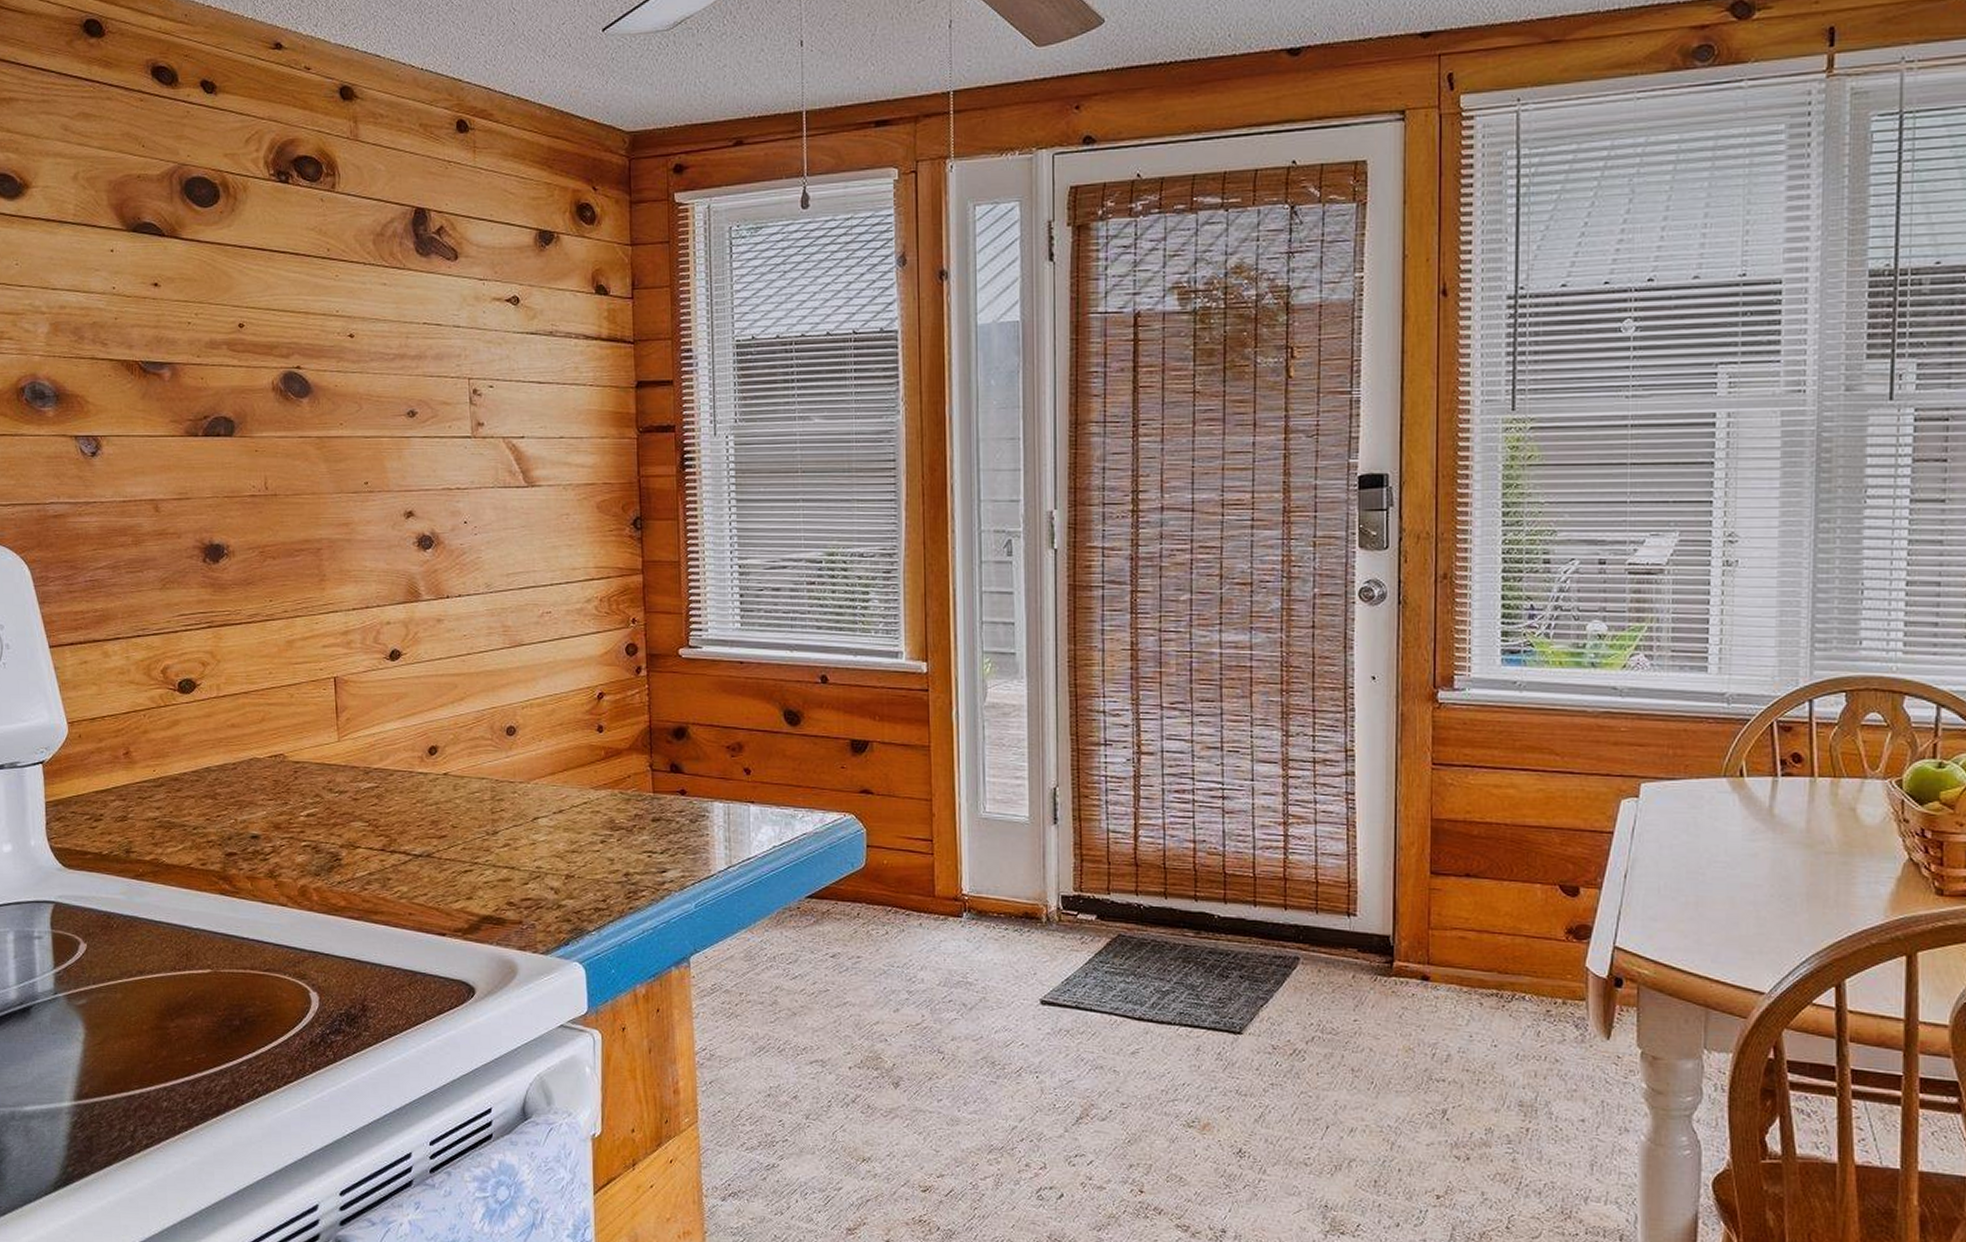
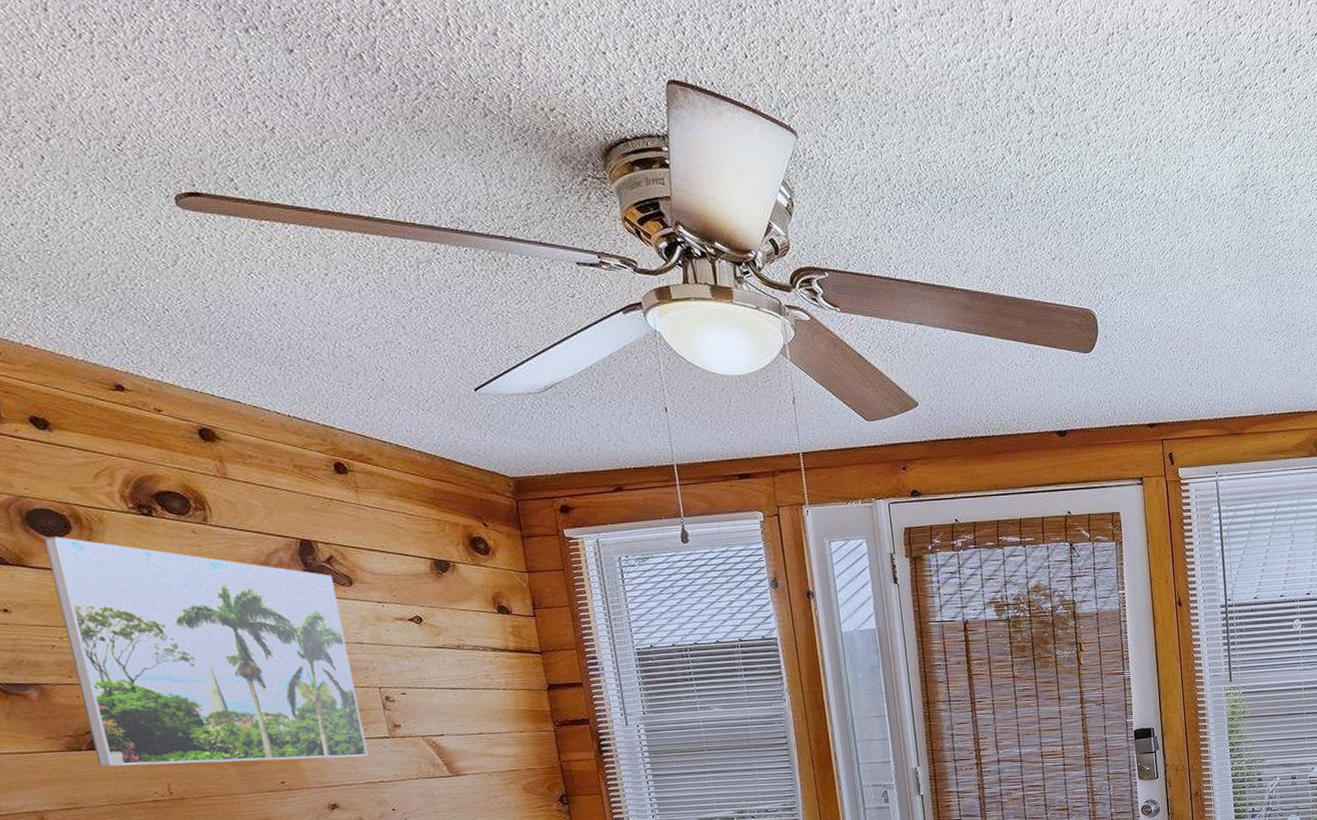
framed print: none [196,206,448,458] -> present [43,536,368,767]

